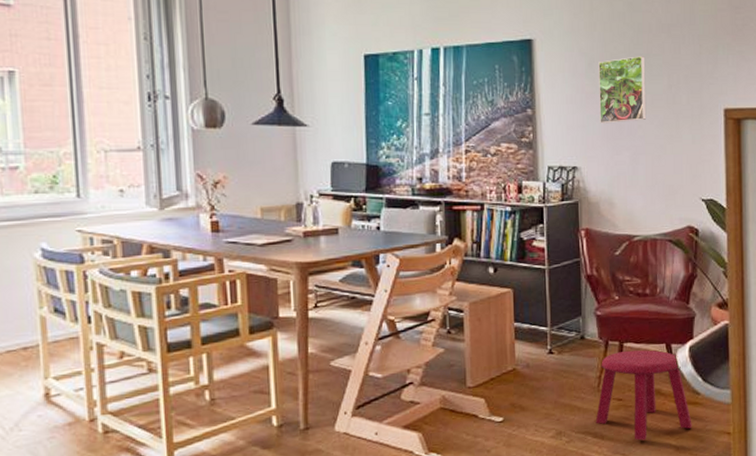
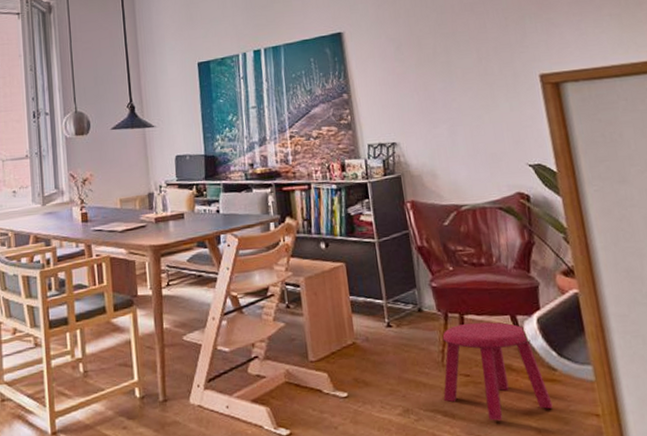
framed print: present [598,56,647,124] -> none [406,34,460,101]

